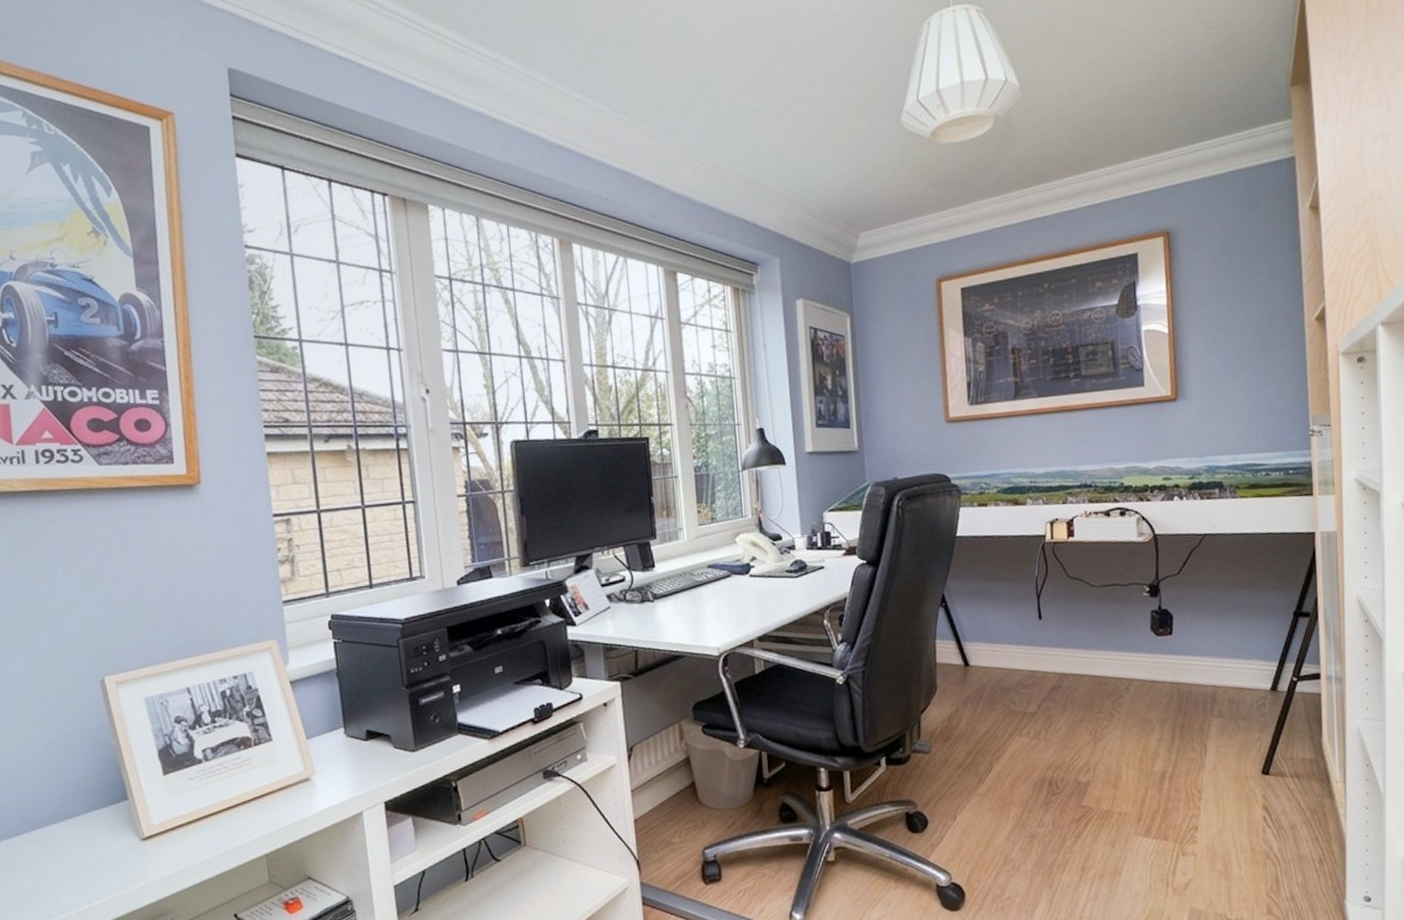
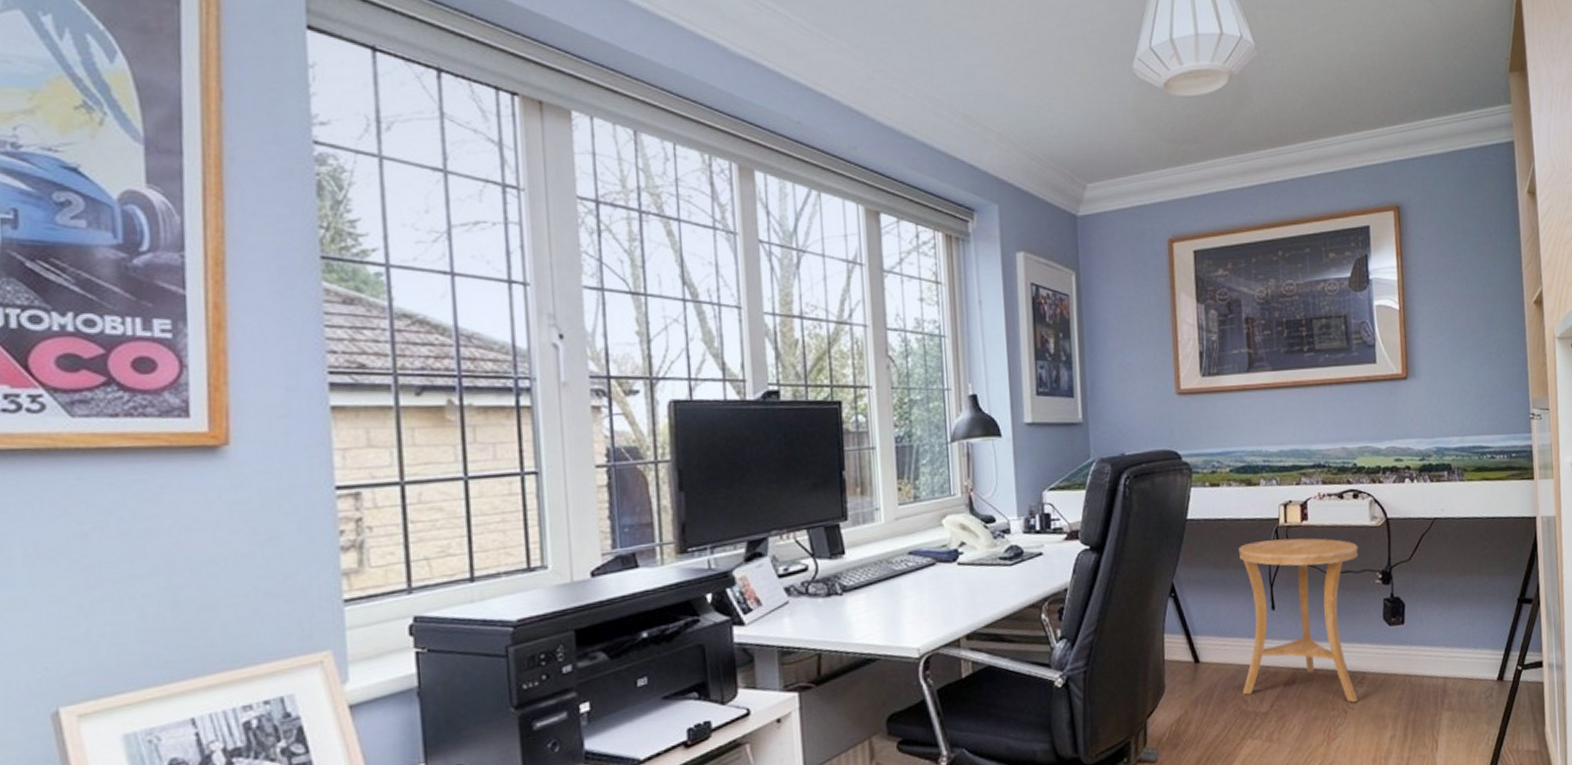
side table: none [1006,553,1126,707] -> present [1239,538,1359,703]

